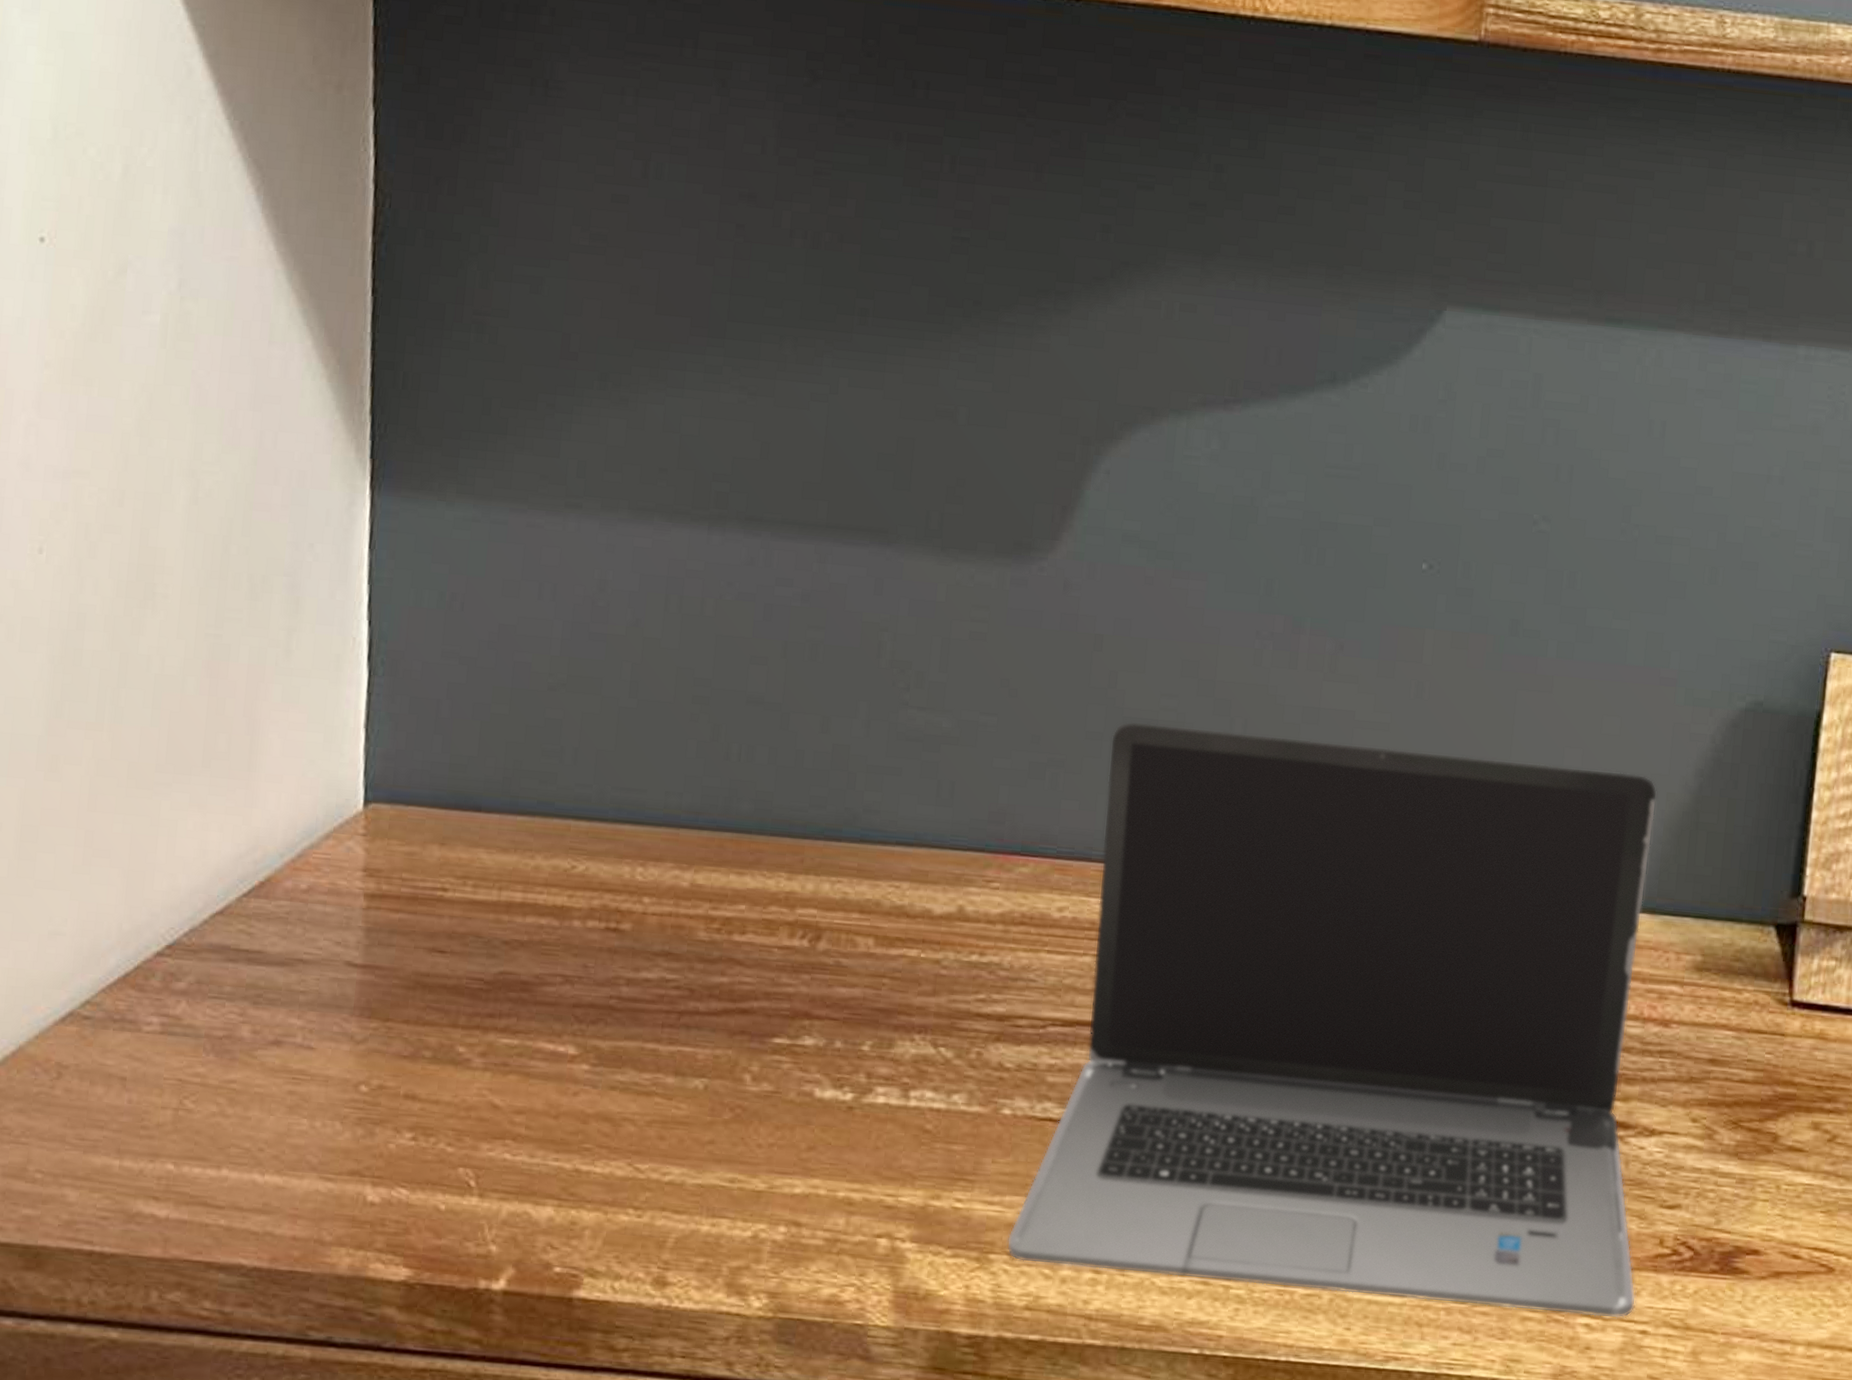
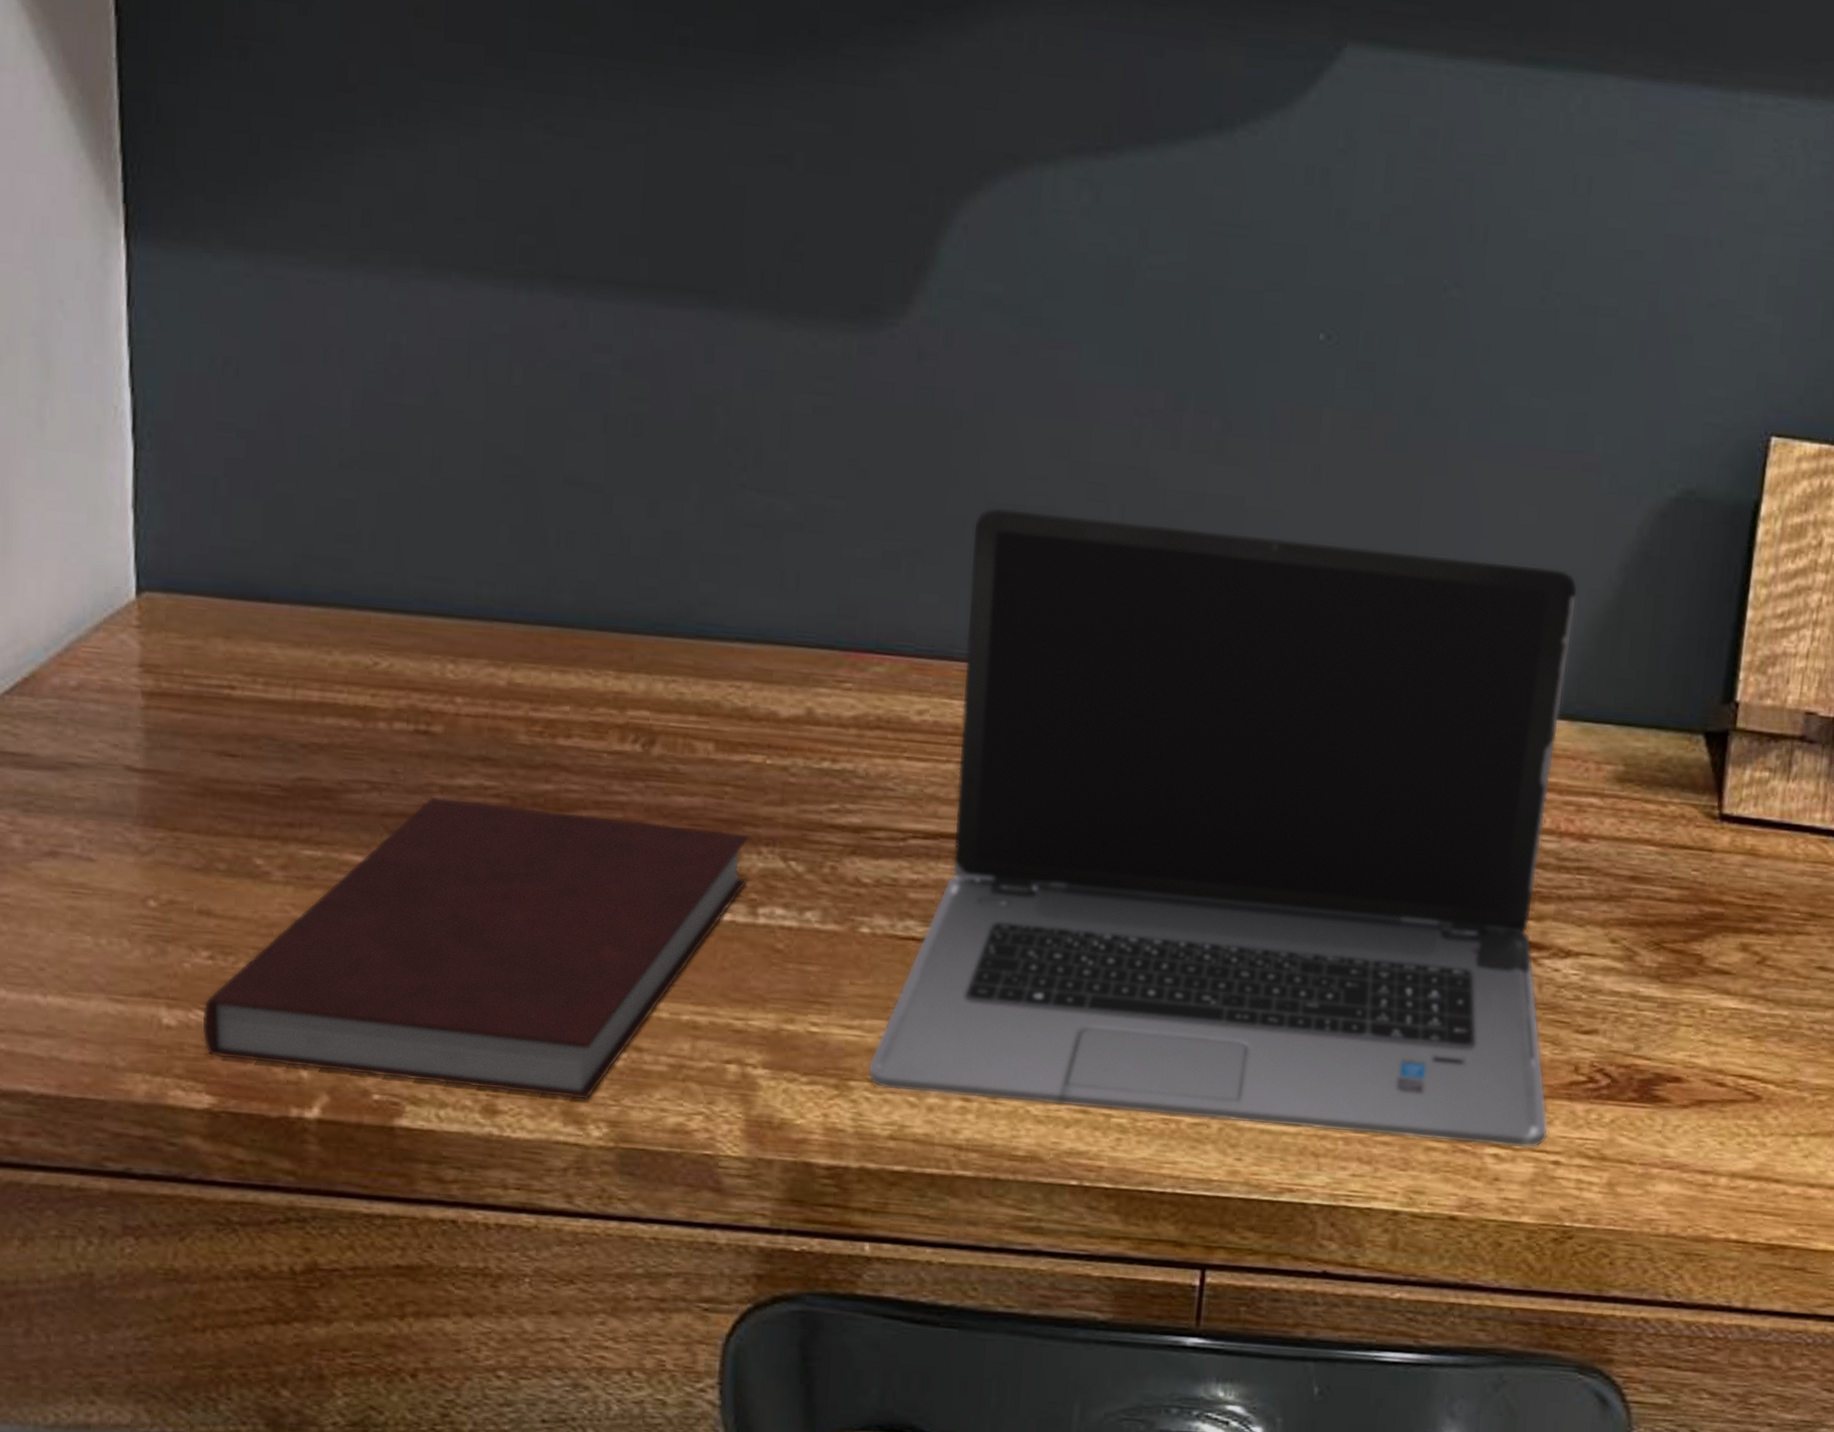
notebook: none [402,988,904,1273] -> present [201,796,750,1101]

